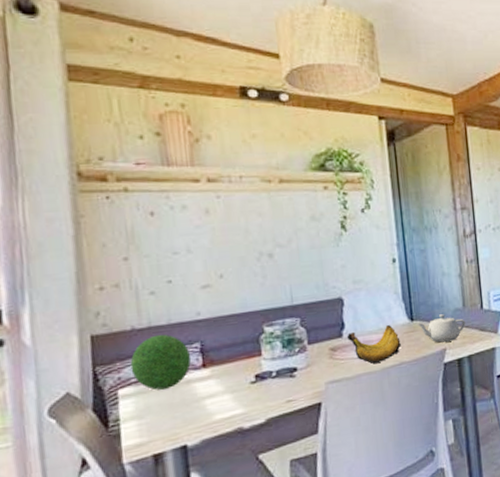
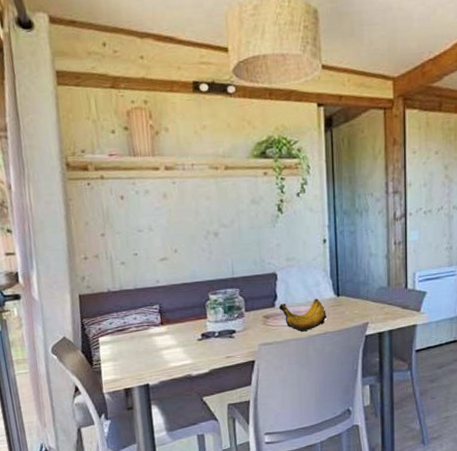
decorative ball: present [130,334,192,390] -> none [107,296,152,340]
teapot: present [416,314,466,343] -> none [342,291,389,317]

